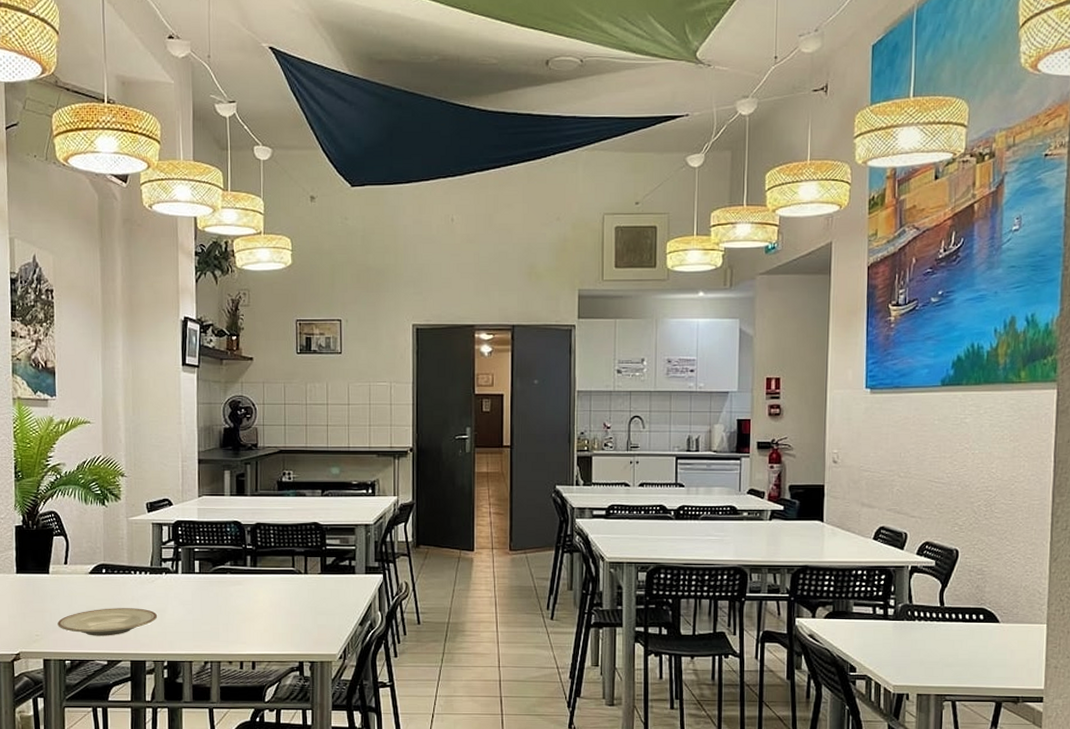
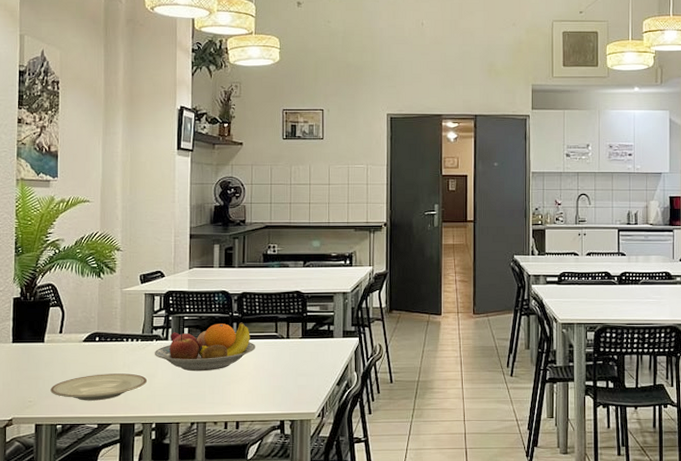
fruit bowl: none [164,556,271,608] -> present [155,322,256,372]

